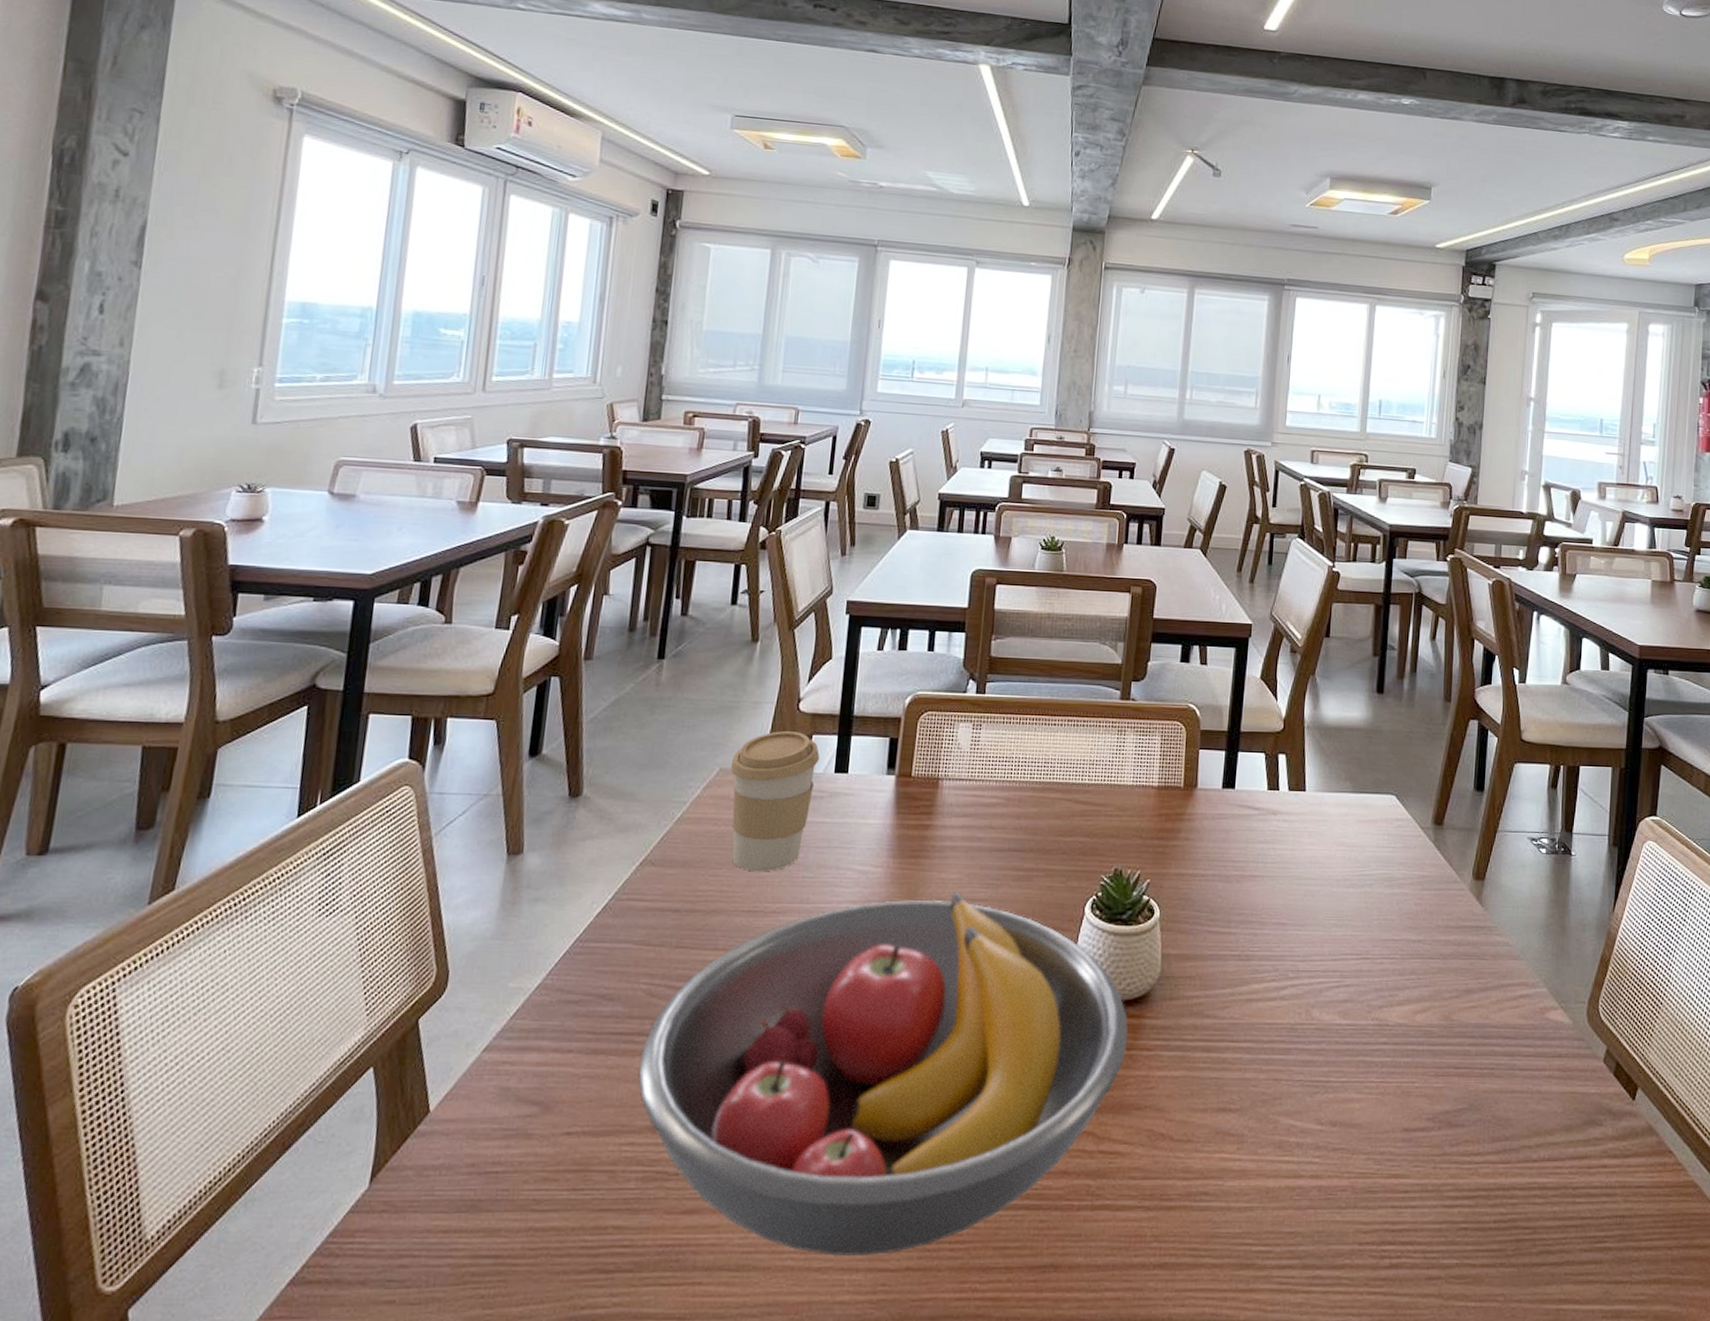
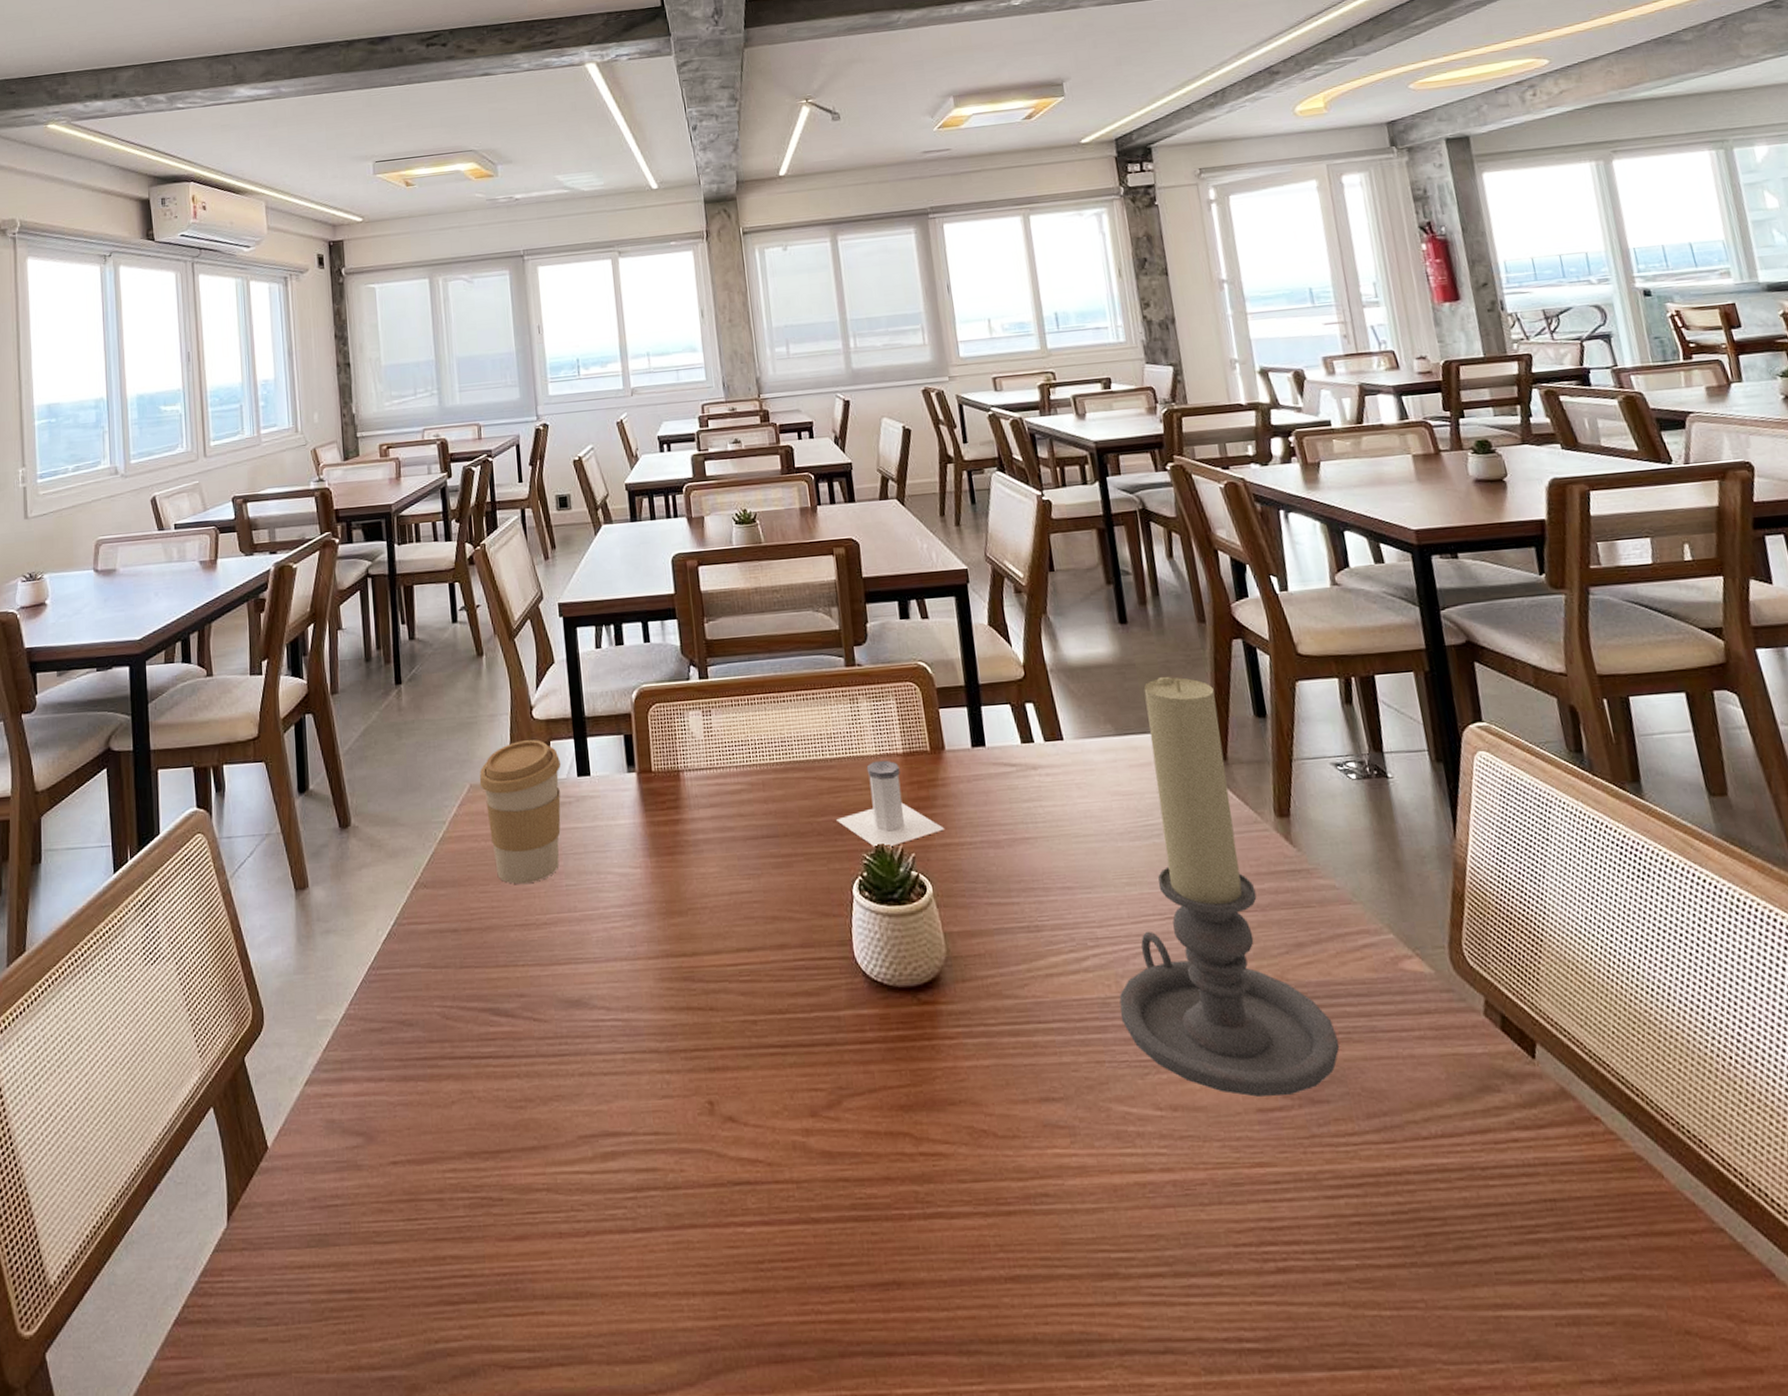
fruit bowl: present [638,891,1128,1257] -> none [446,885,927,1280]
salt shaker: none [1083,790,1182,872] -> present [836,760,944,848]
candle holder: none [1304,745,1483,1118] -> present [1119,676,1340,1097]

